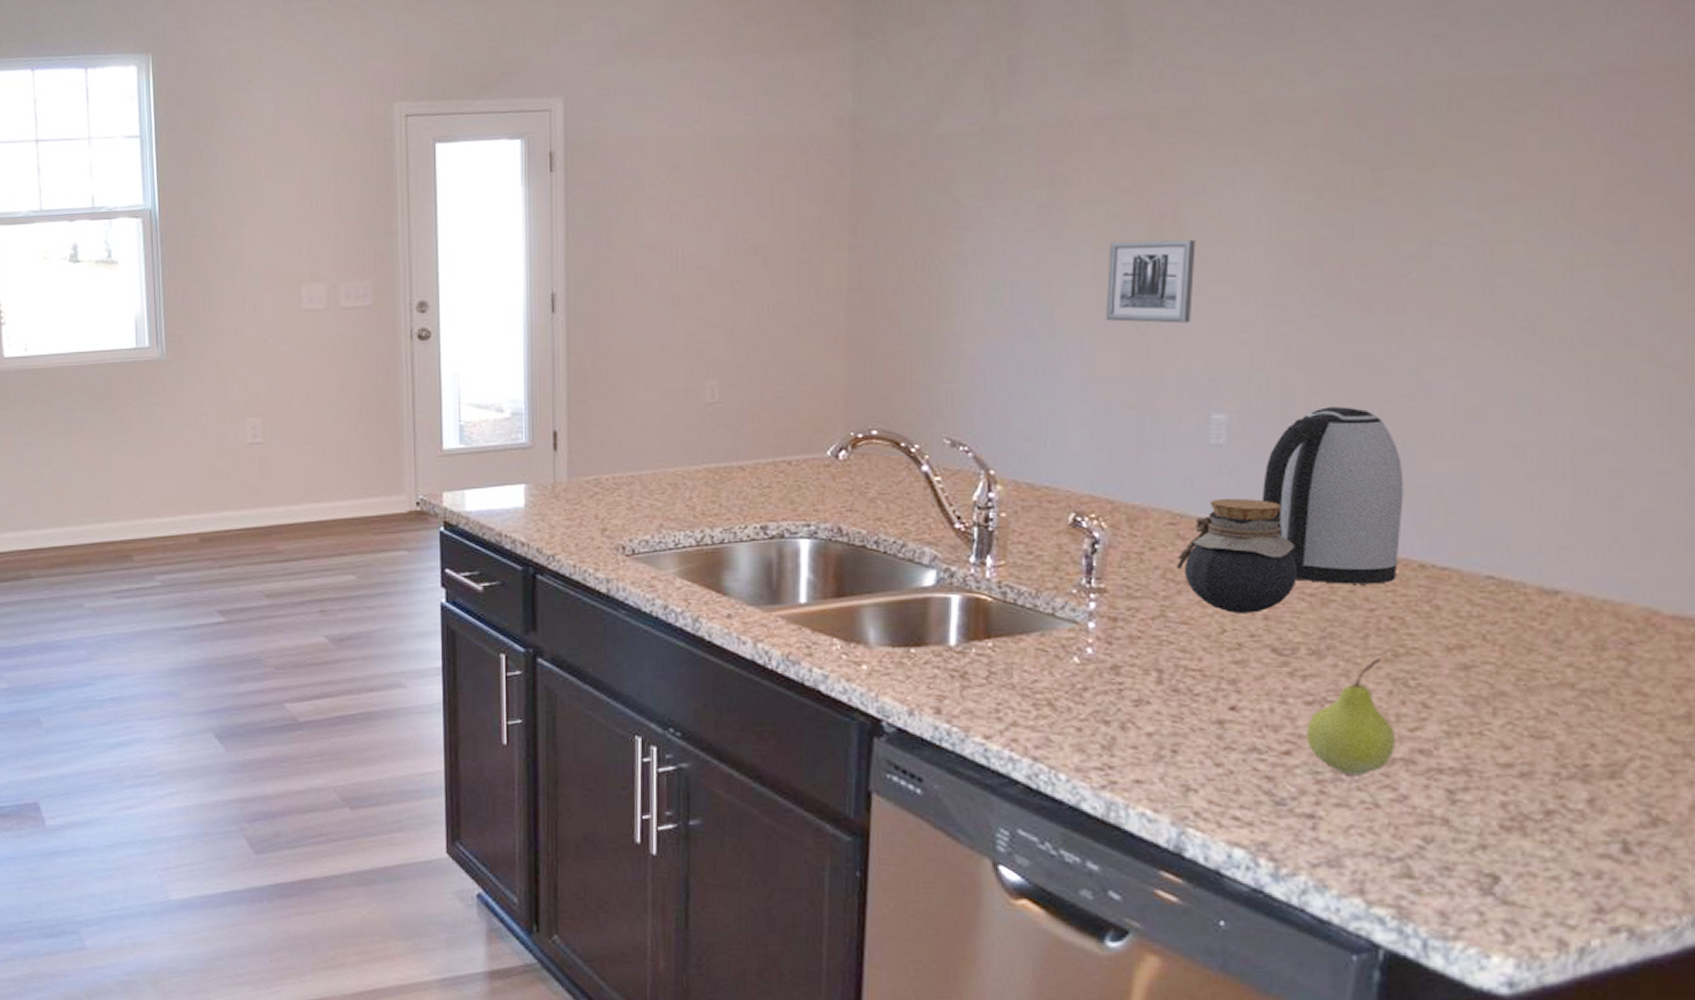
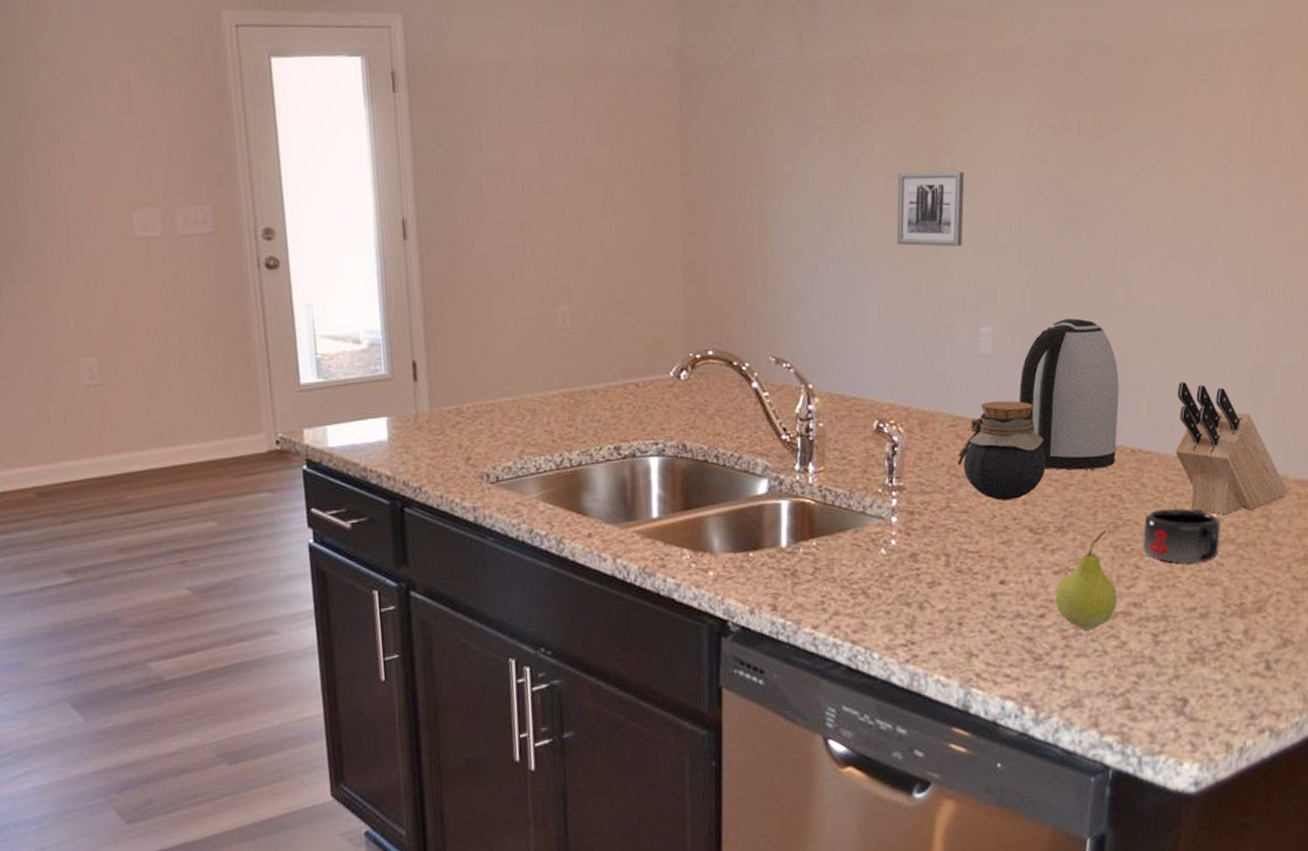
mug: none [1435,639,1555,709] -> present [1143,508,1221,564]
knife block: none [1485,486,1660,653] -> present [1175,381,1287,515]

